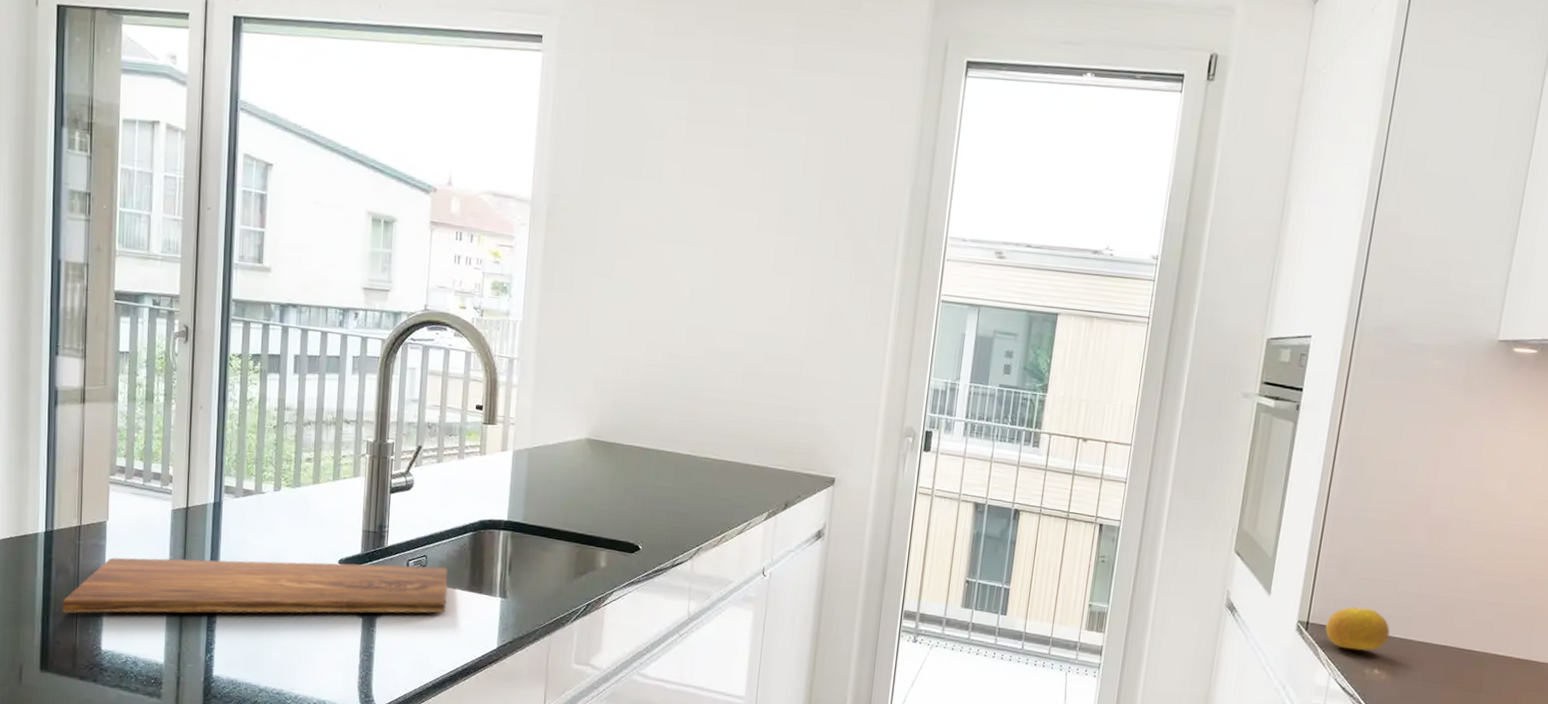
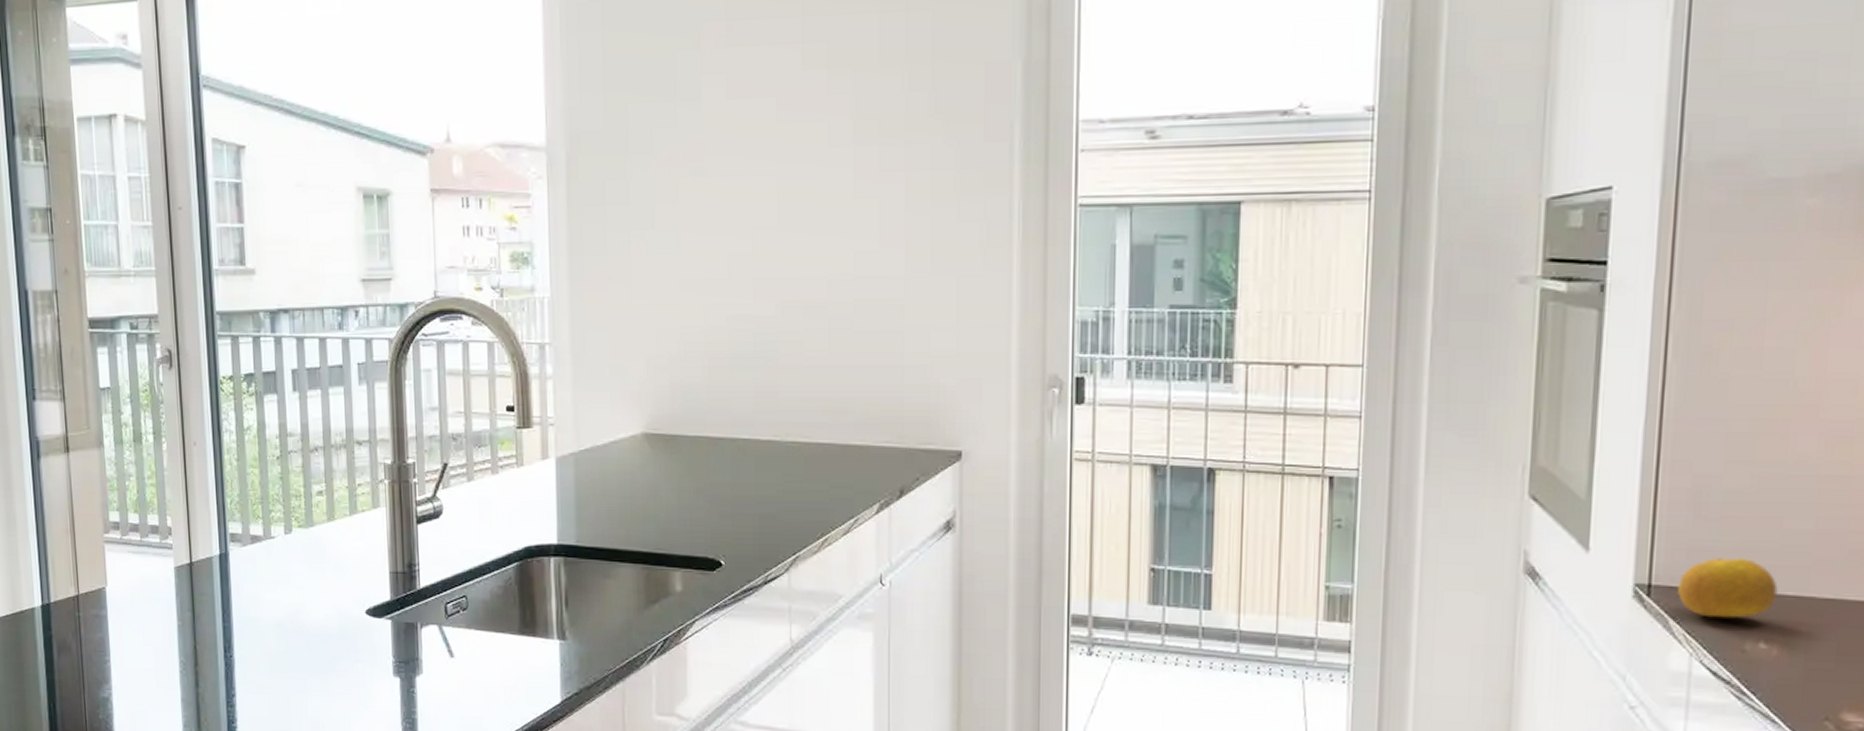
cutting board: present [63,557,448,614] -> none [68,608,496,698]

